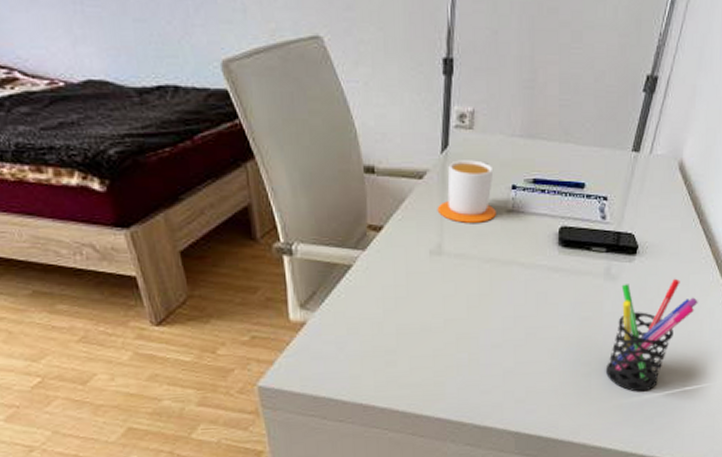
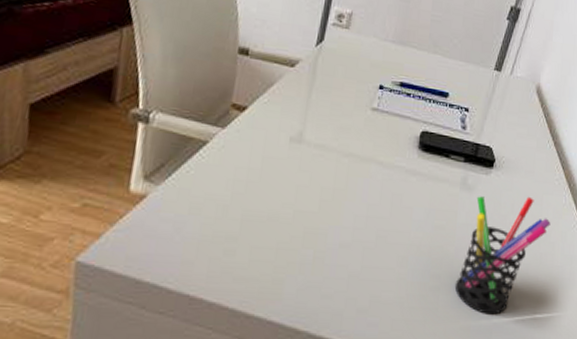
mug: present [437,160,496,223] -> none [303,55,364,117]

